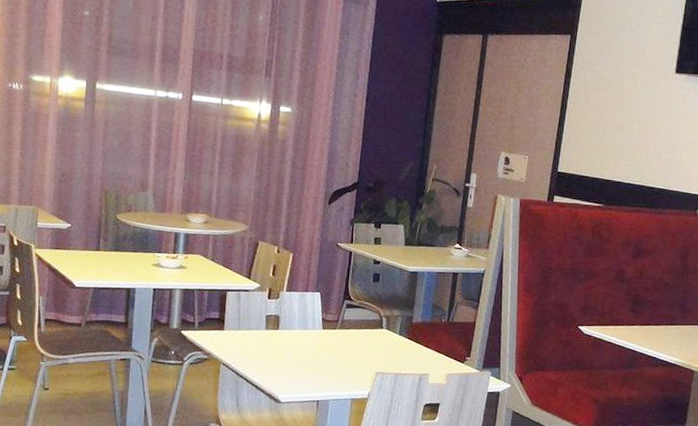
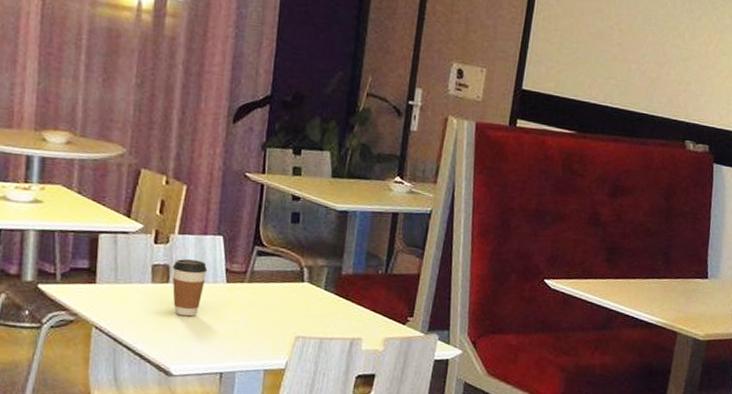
coffee cup: none [281,311,308,356] -> present [172,259,208,317]

